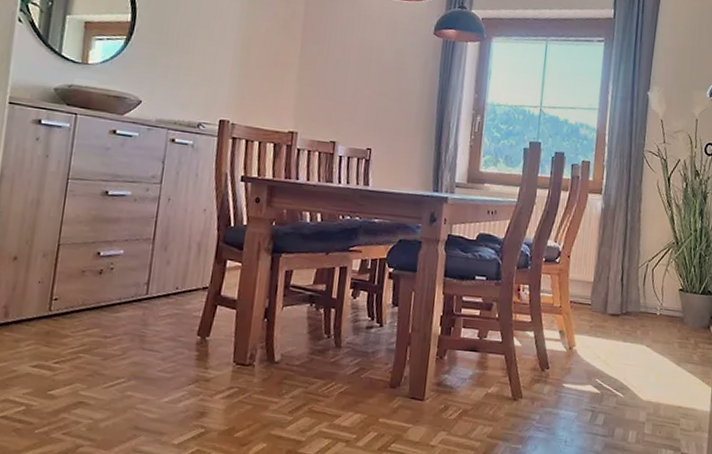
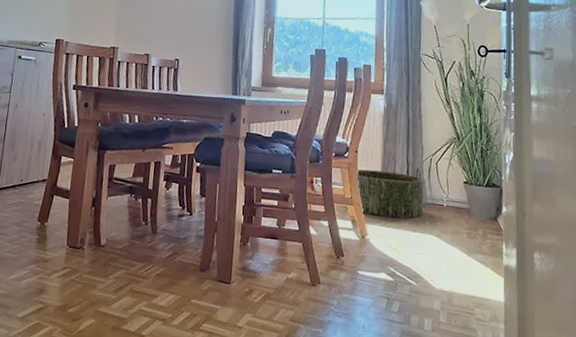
basket: none [568,273,638,328] -> present [357,167,424,219]

